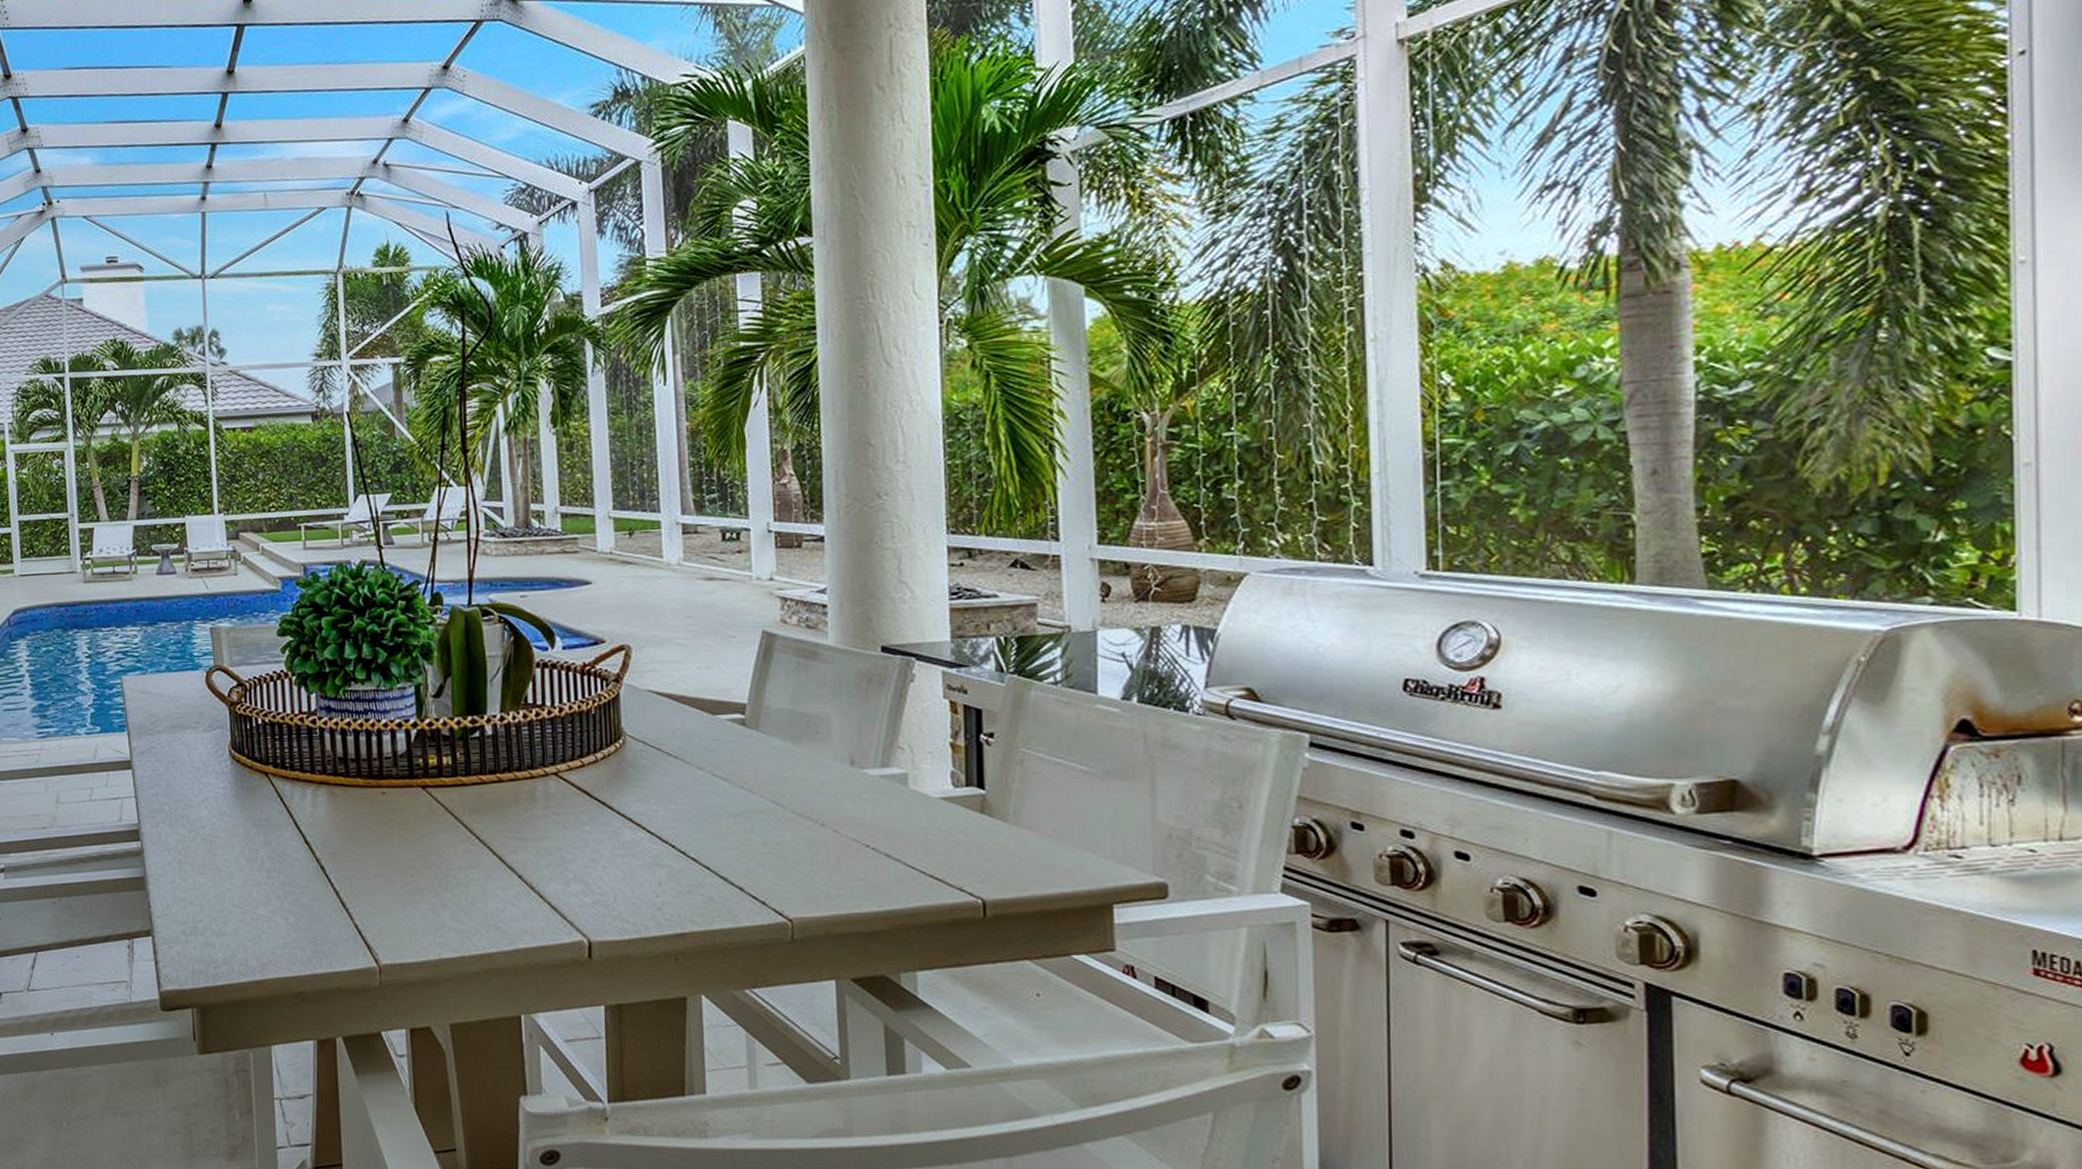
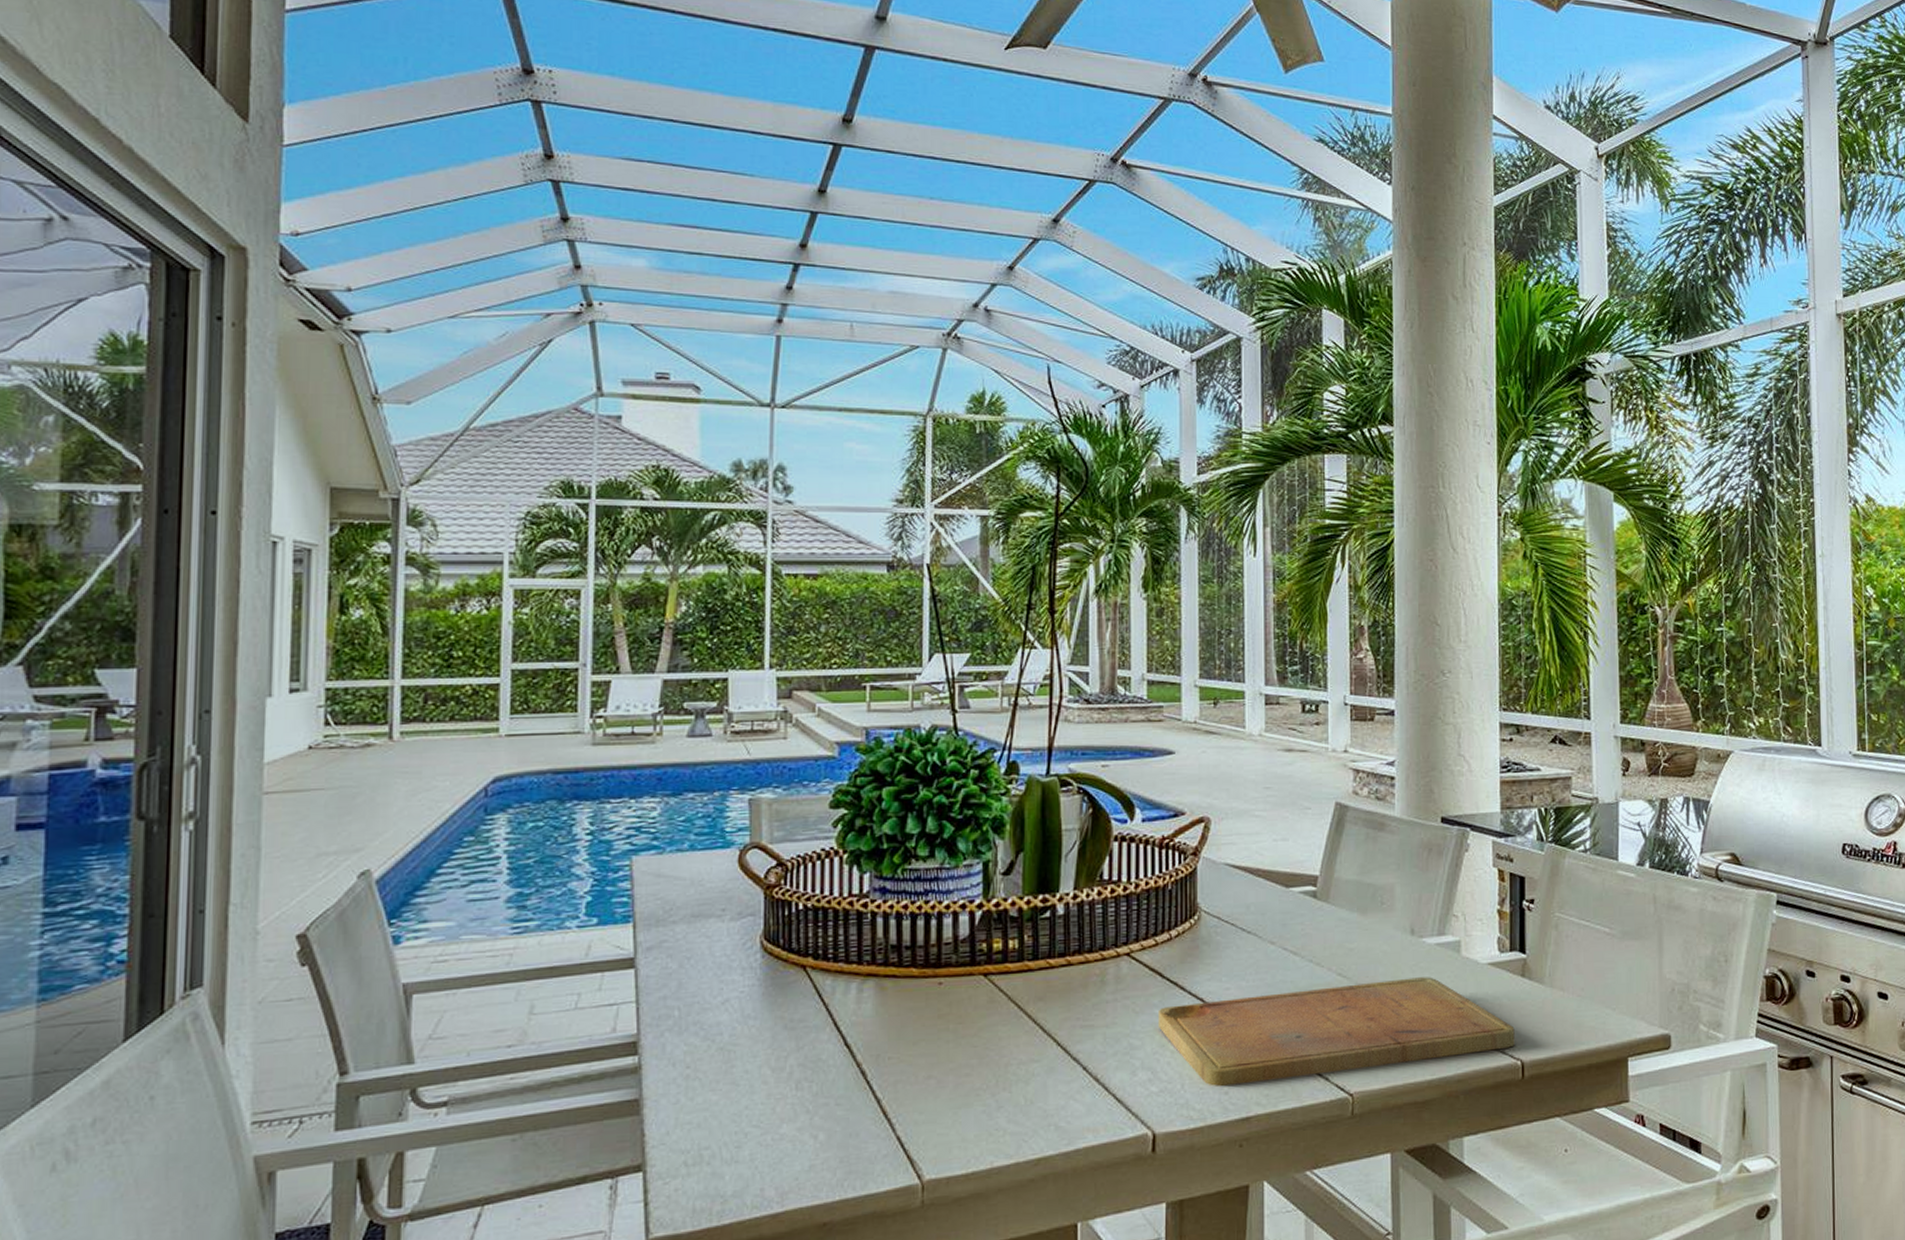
cutting board: none [587,808,974,903] -> present [1157,977,1515,1087]

